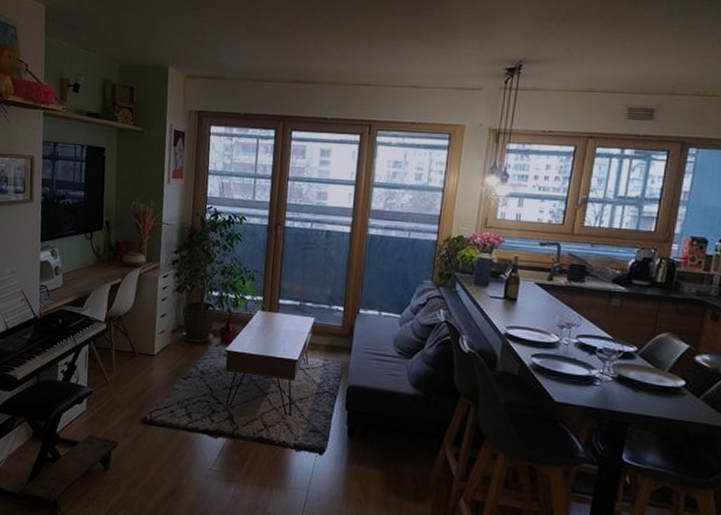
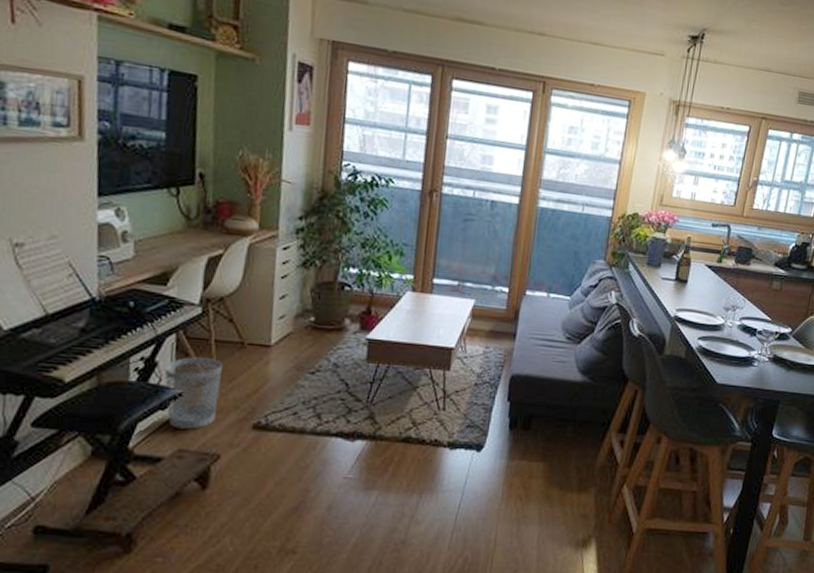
wastebasket: none [80,363,120,421] -> present [164,357,222,429]

